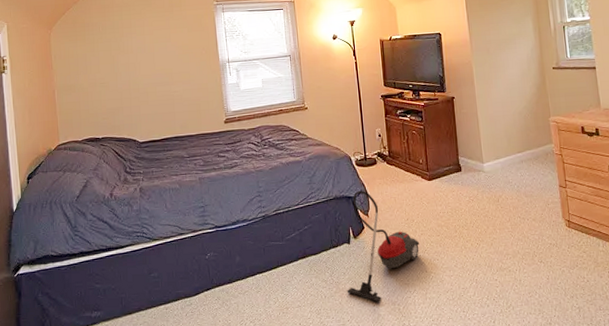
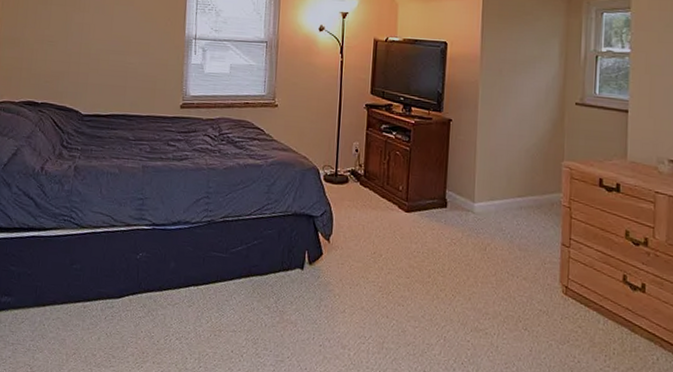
vacuum cleaner: present [347,190,420,302] -> none [291,210,385,343]

